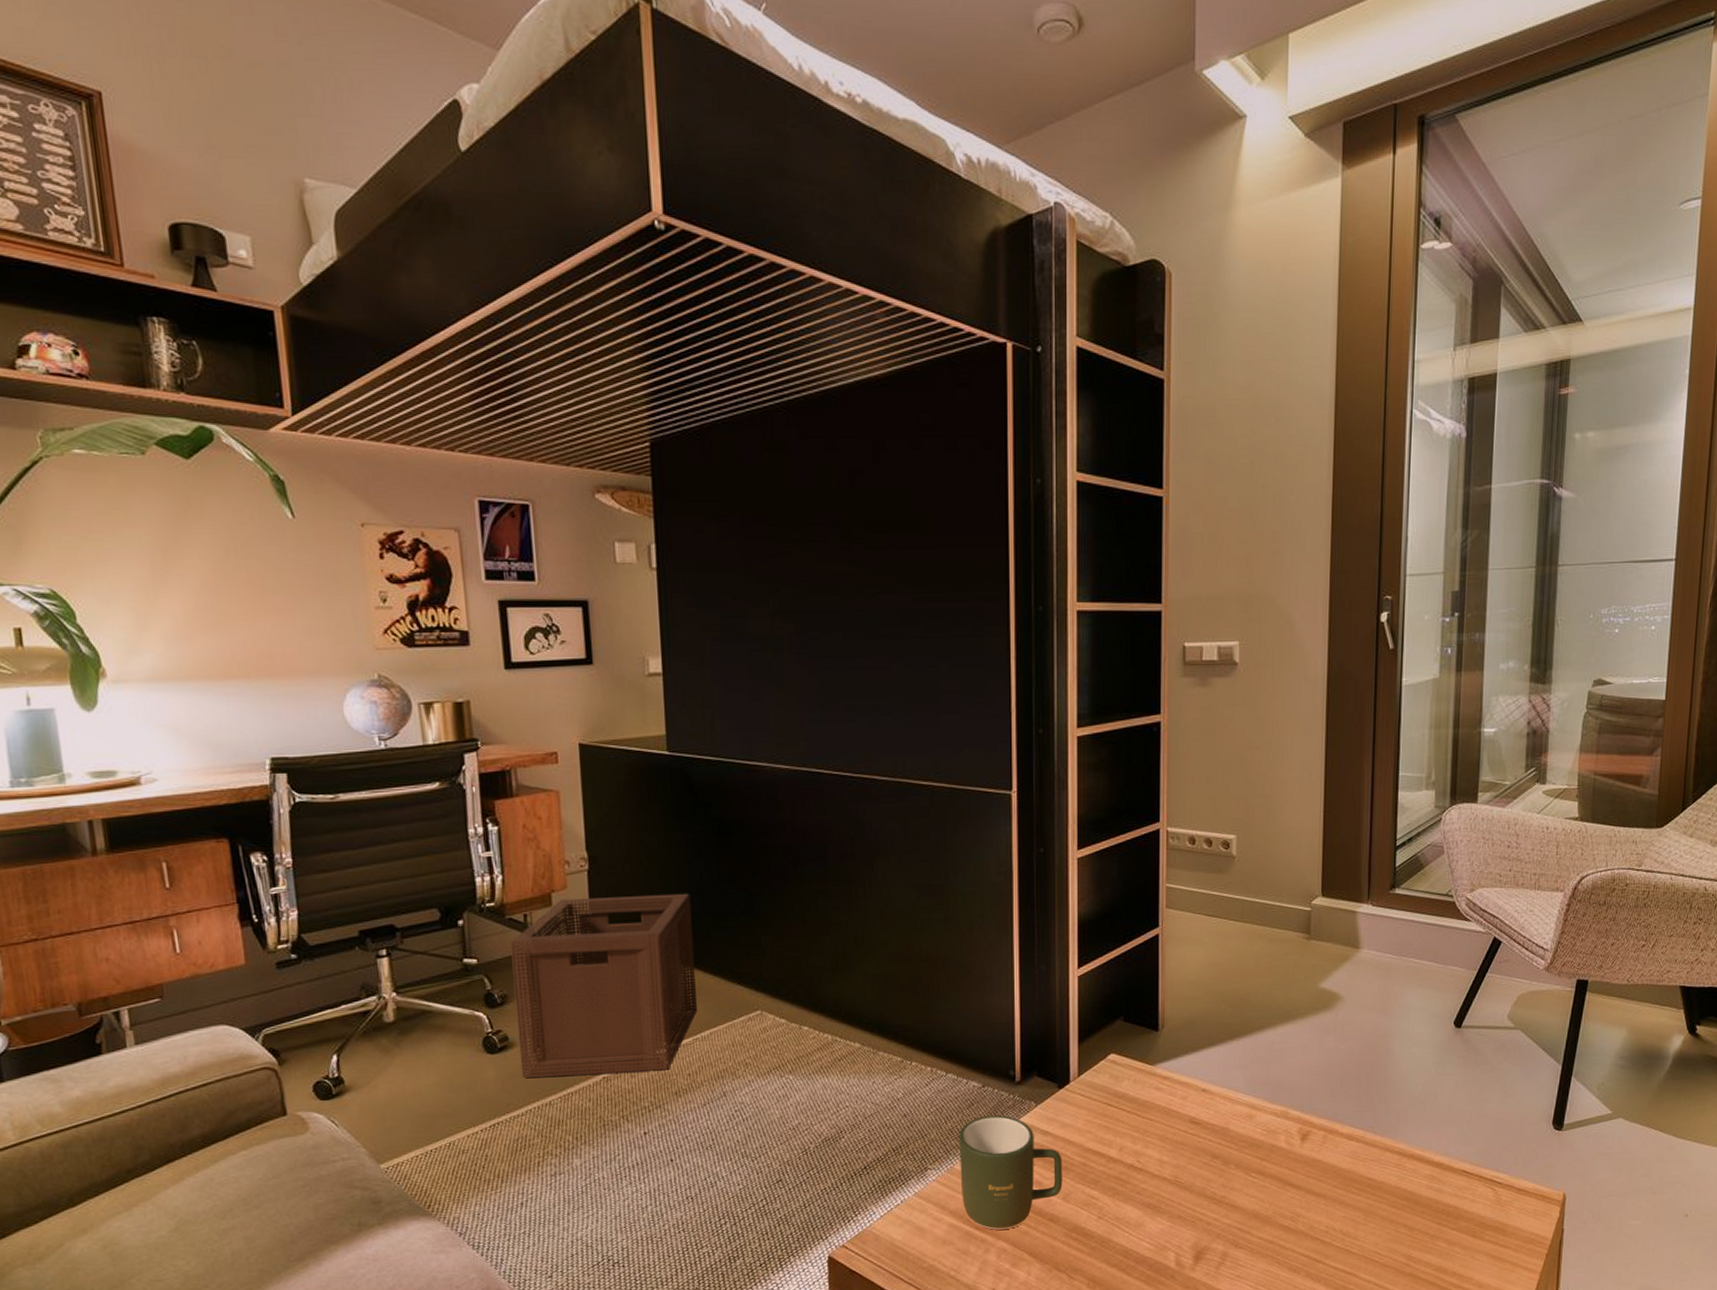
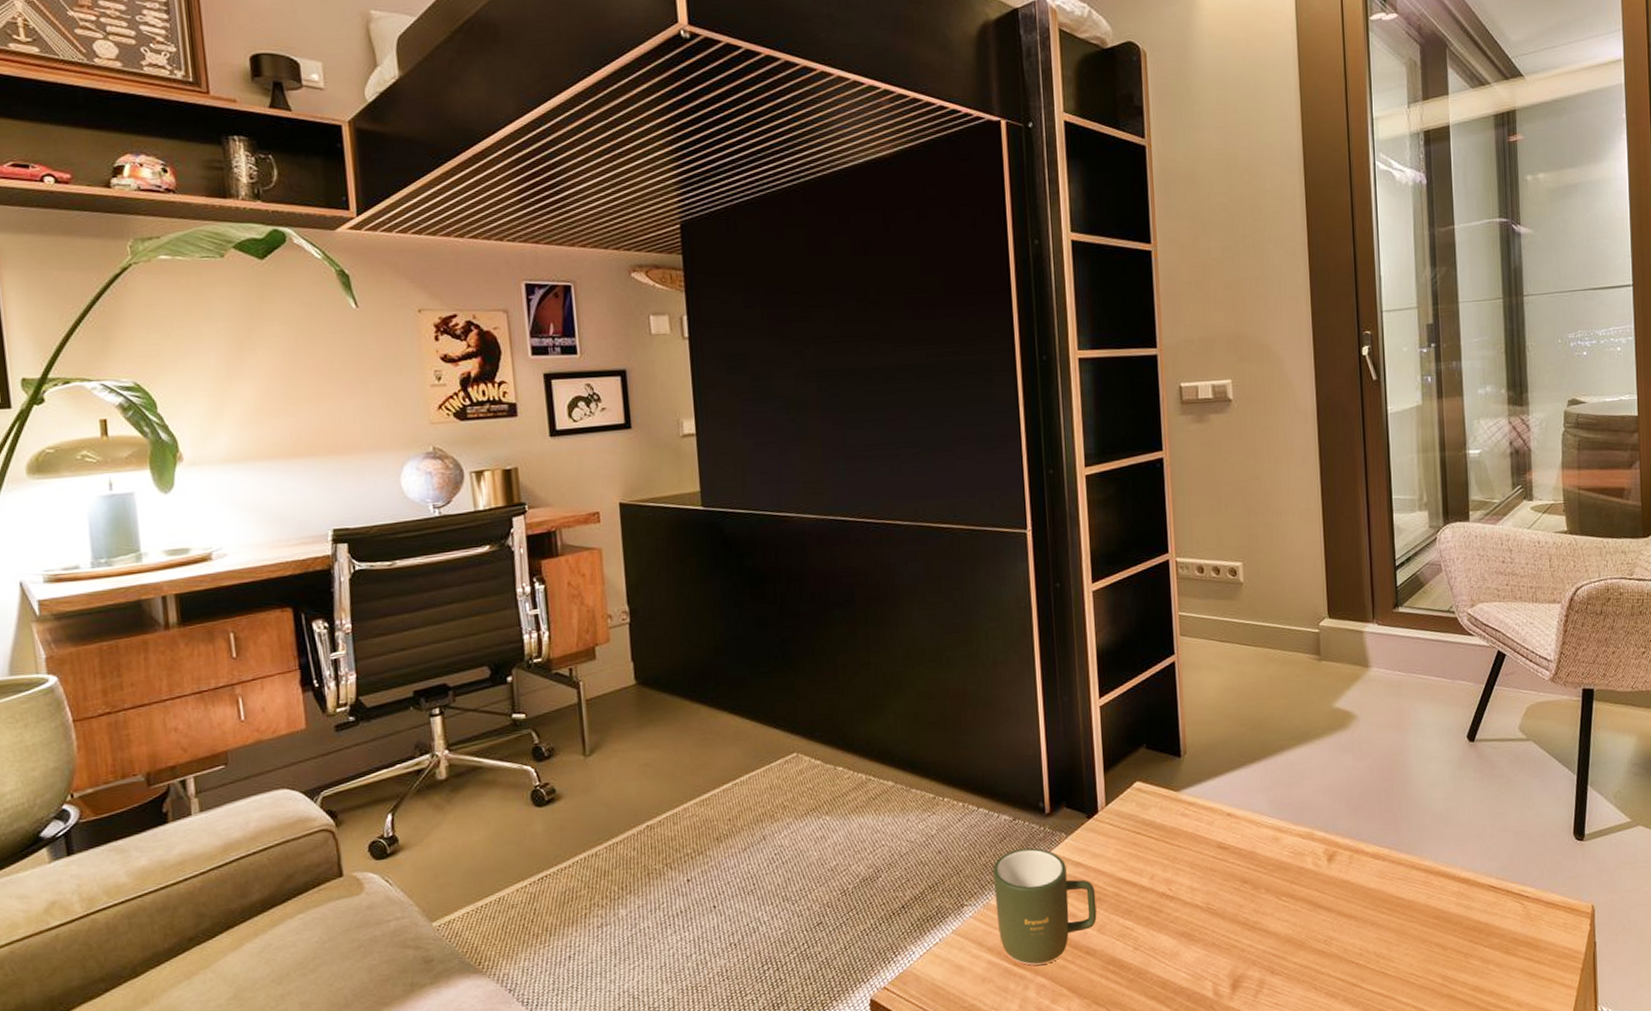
storage basket: present [510,893,698,1079] -> none [557,641,737,831]

